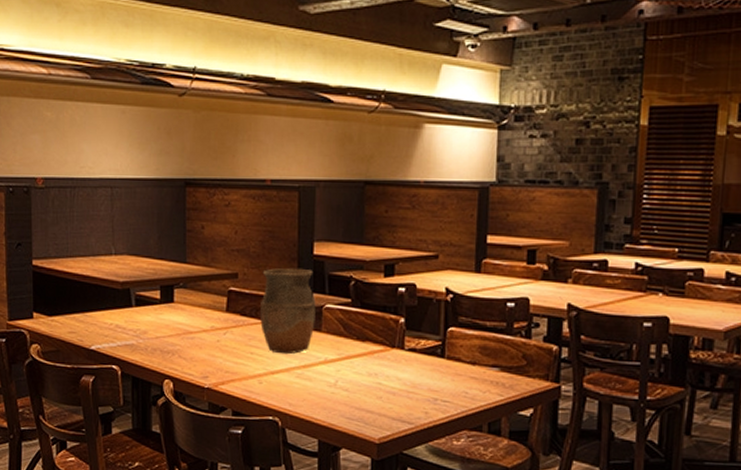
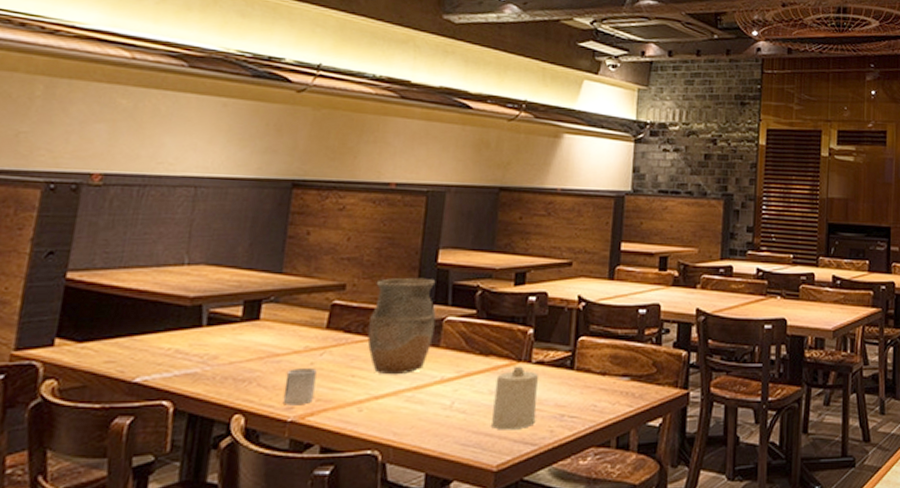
cup: none [199,344,223,375] -> present [282,368,317,406]
candle: none [372,352,412,409] -> present [492,366,538,430]

